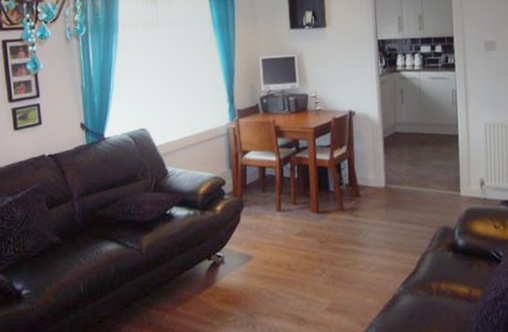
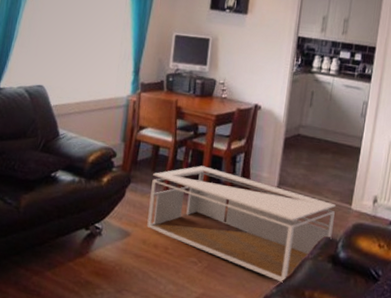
coffee table: none [264,178,447,279] -> present [147,165,336,283]

